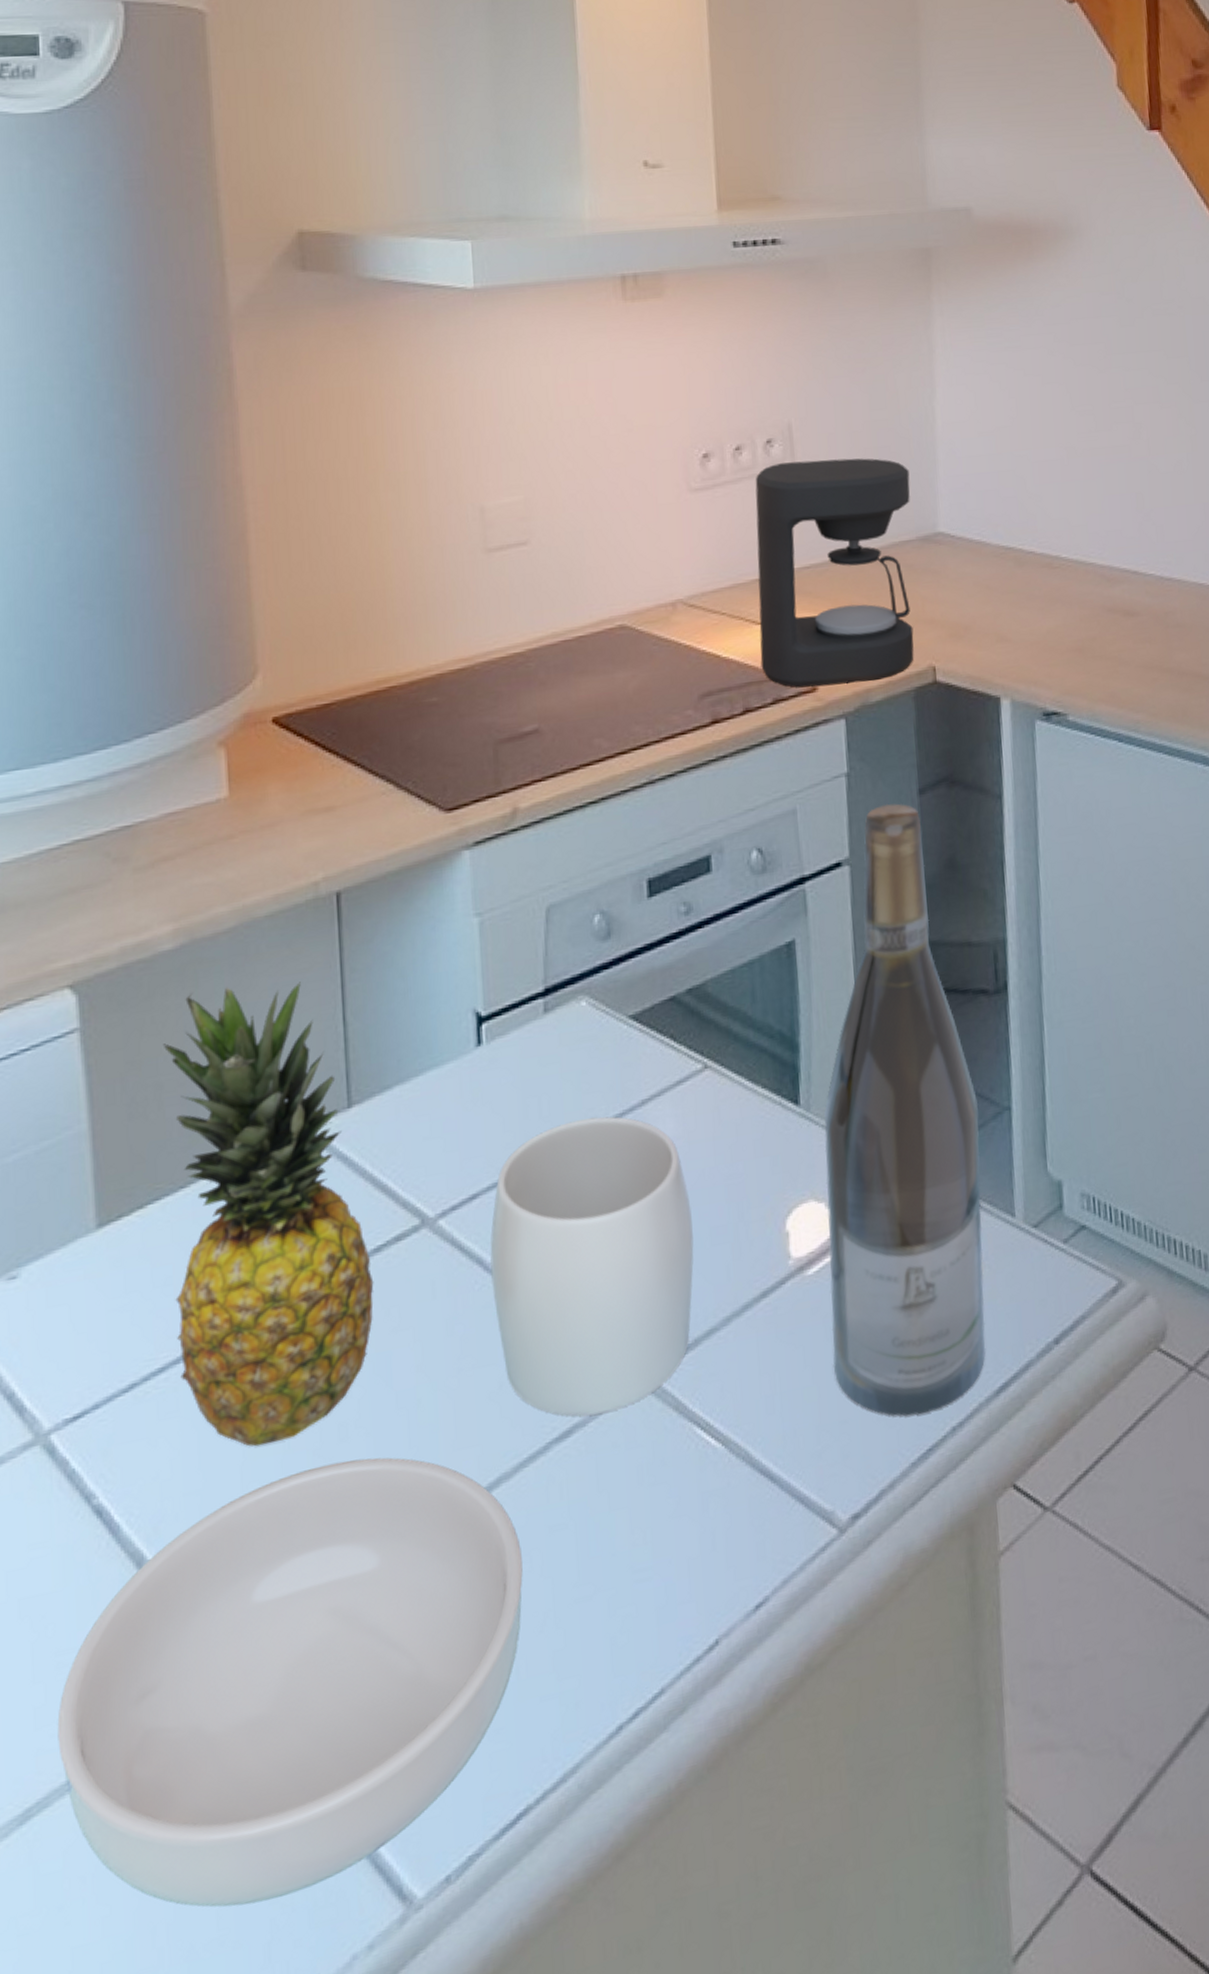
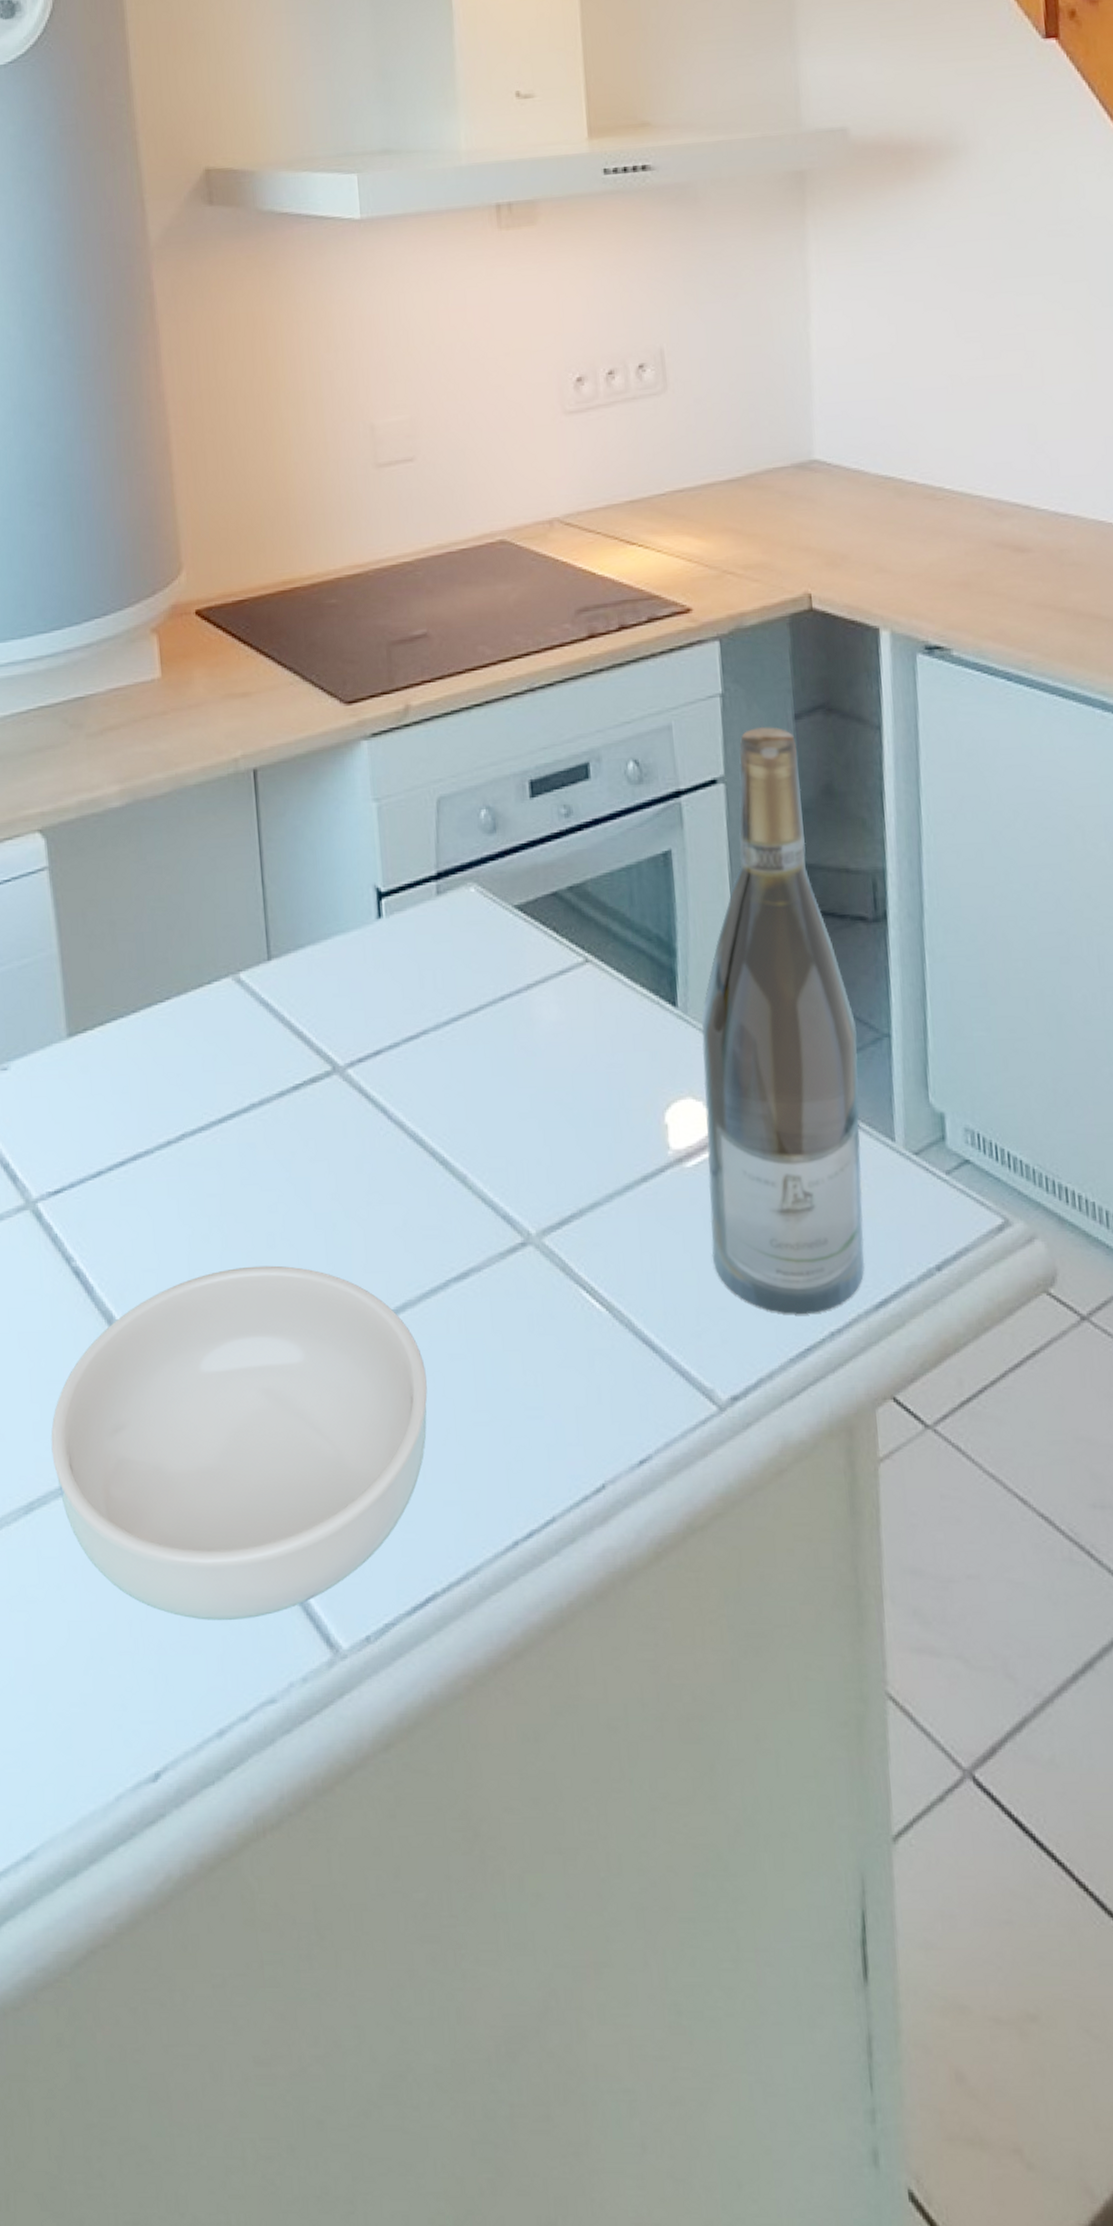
fruit: present [162,982,374,1447] -> none [114,844,294,1241]
mug: present [490,1116,694,1417] -> none [393,995,578,1263]
coffee maker: present [755,458,914,687] -> none [628,384,789,608]

